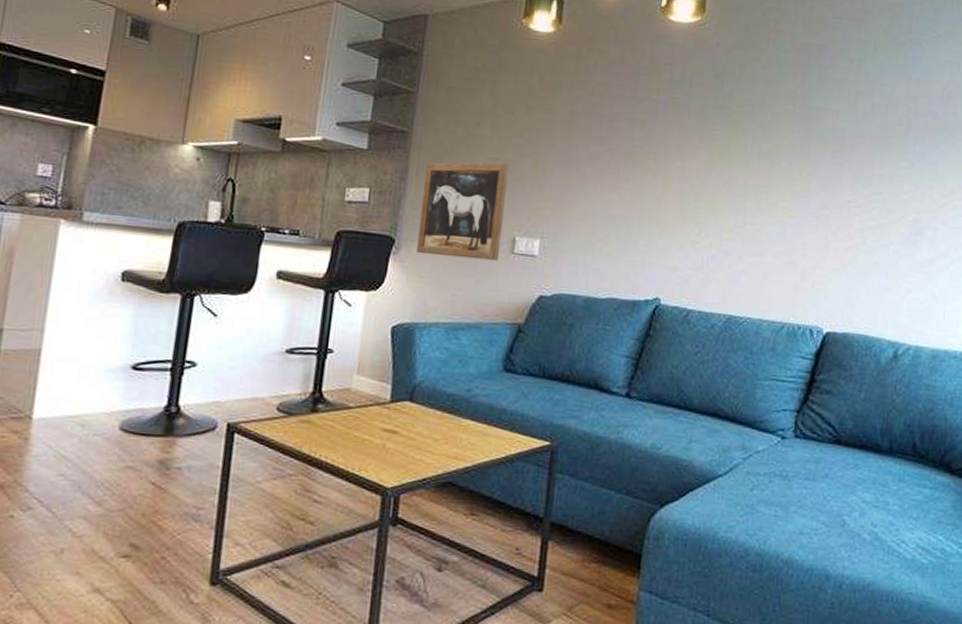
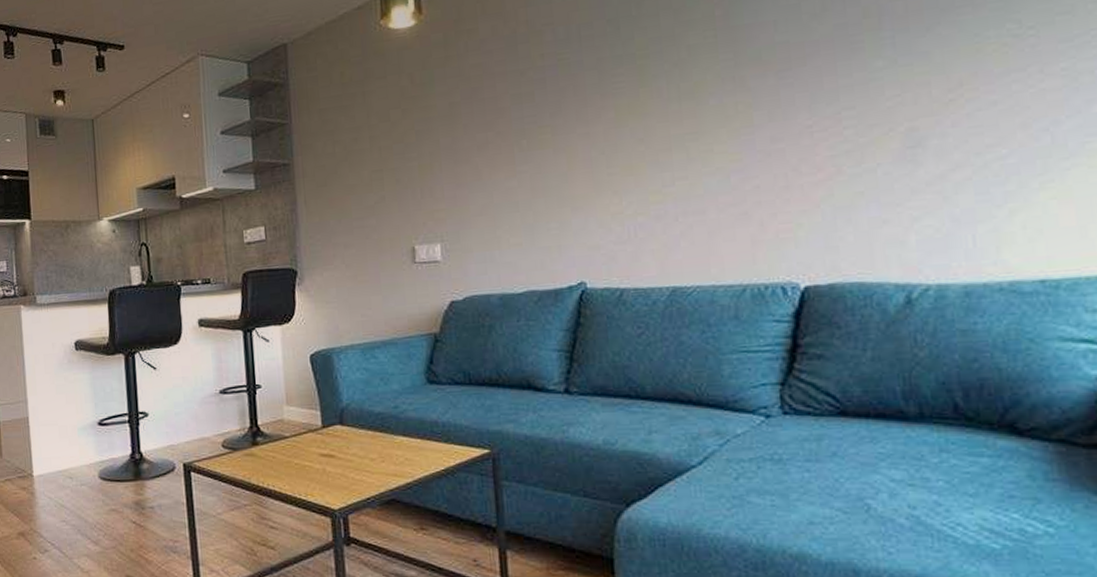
wall art: present [417,162,510,261] -> none [312,172,402,281]

